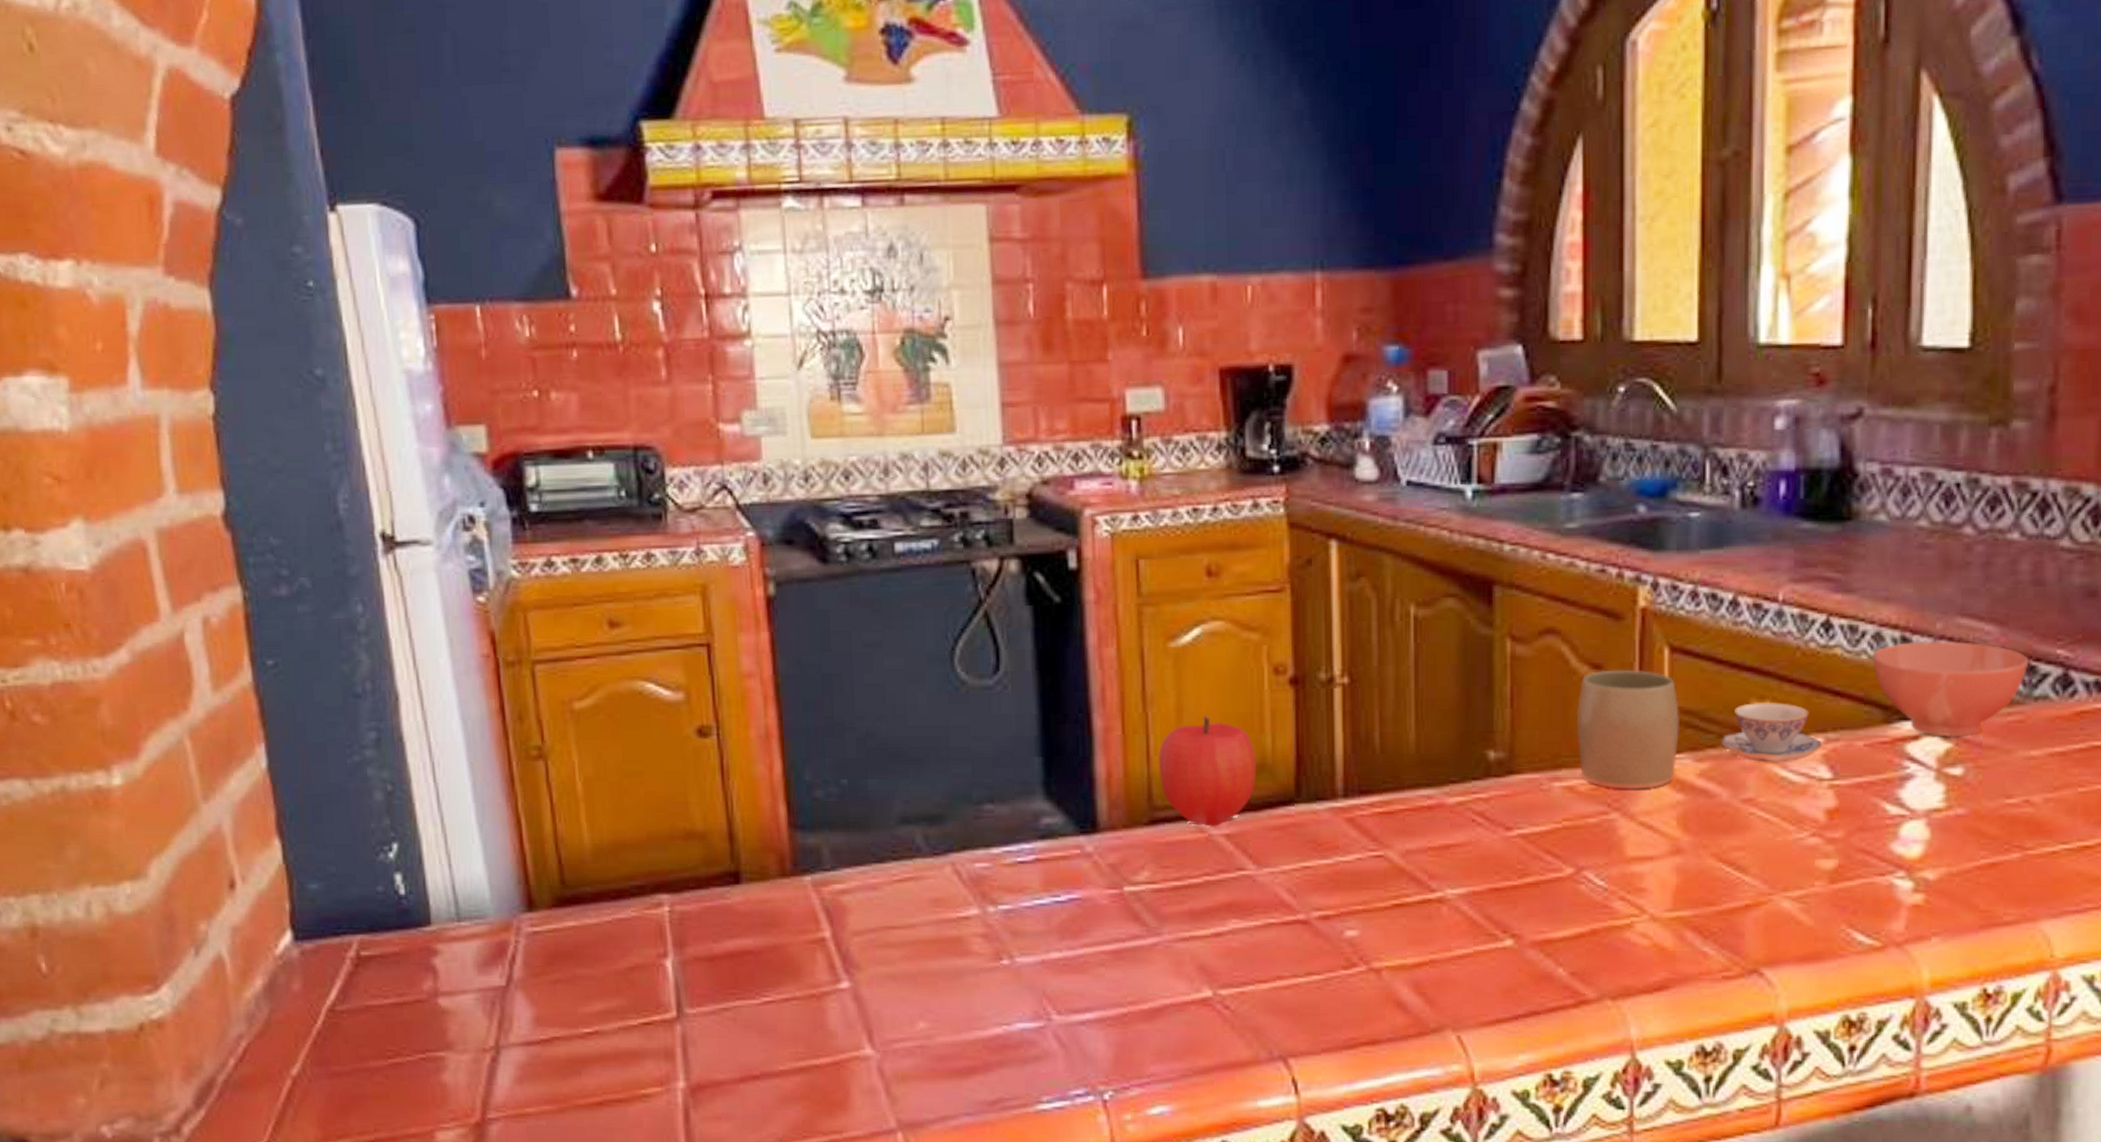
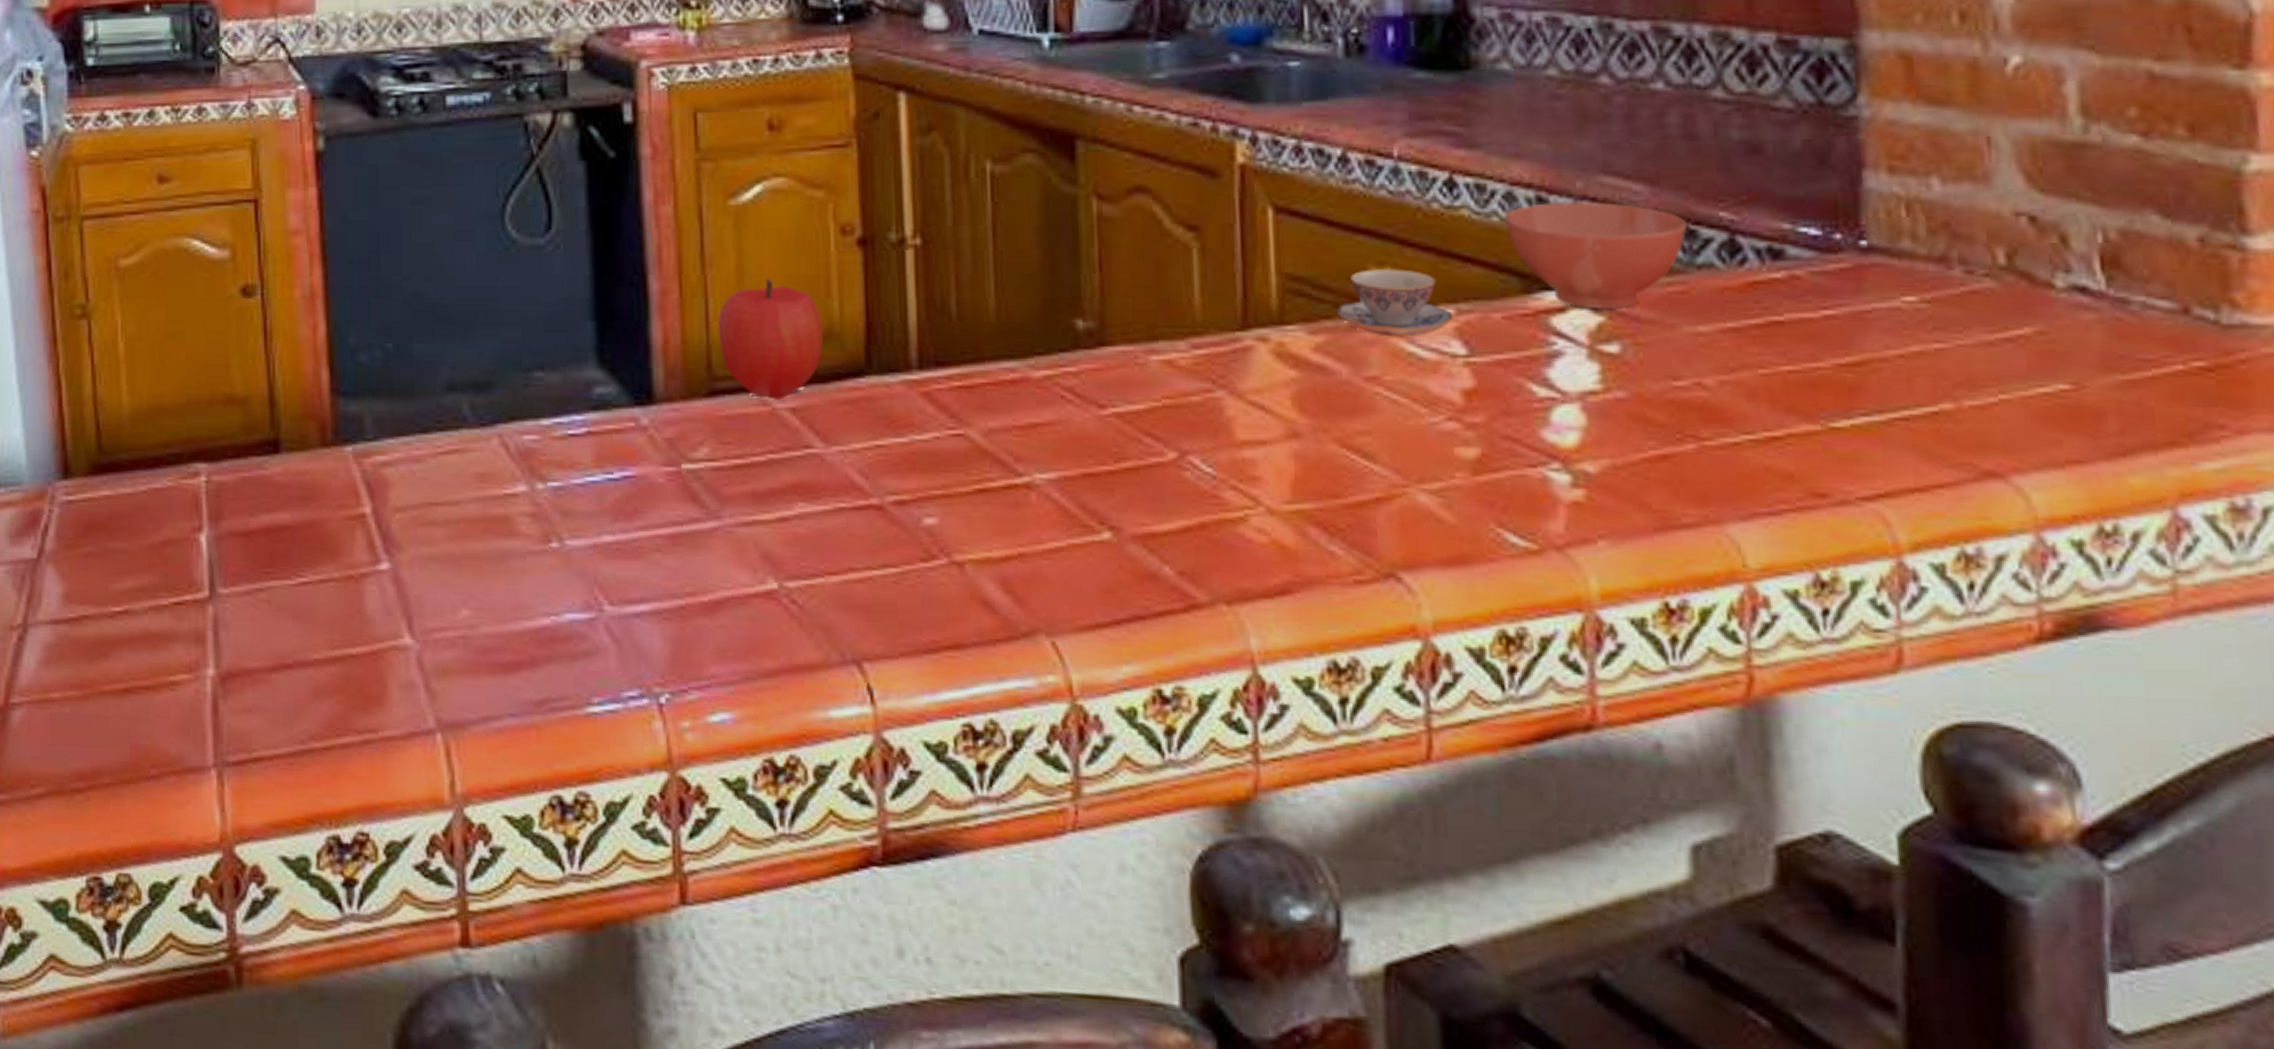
mug: present [1576,669,1679,789] -> none [1172,231,1289,364]

